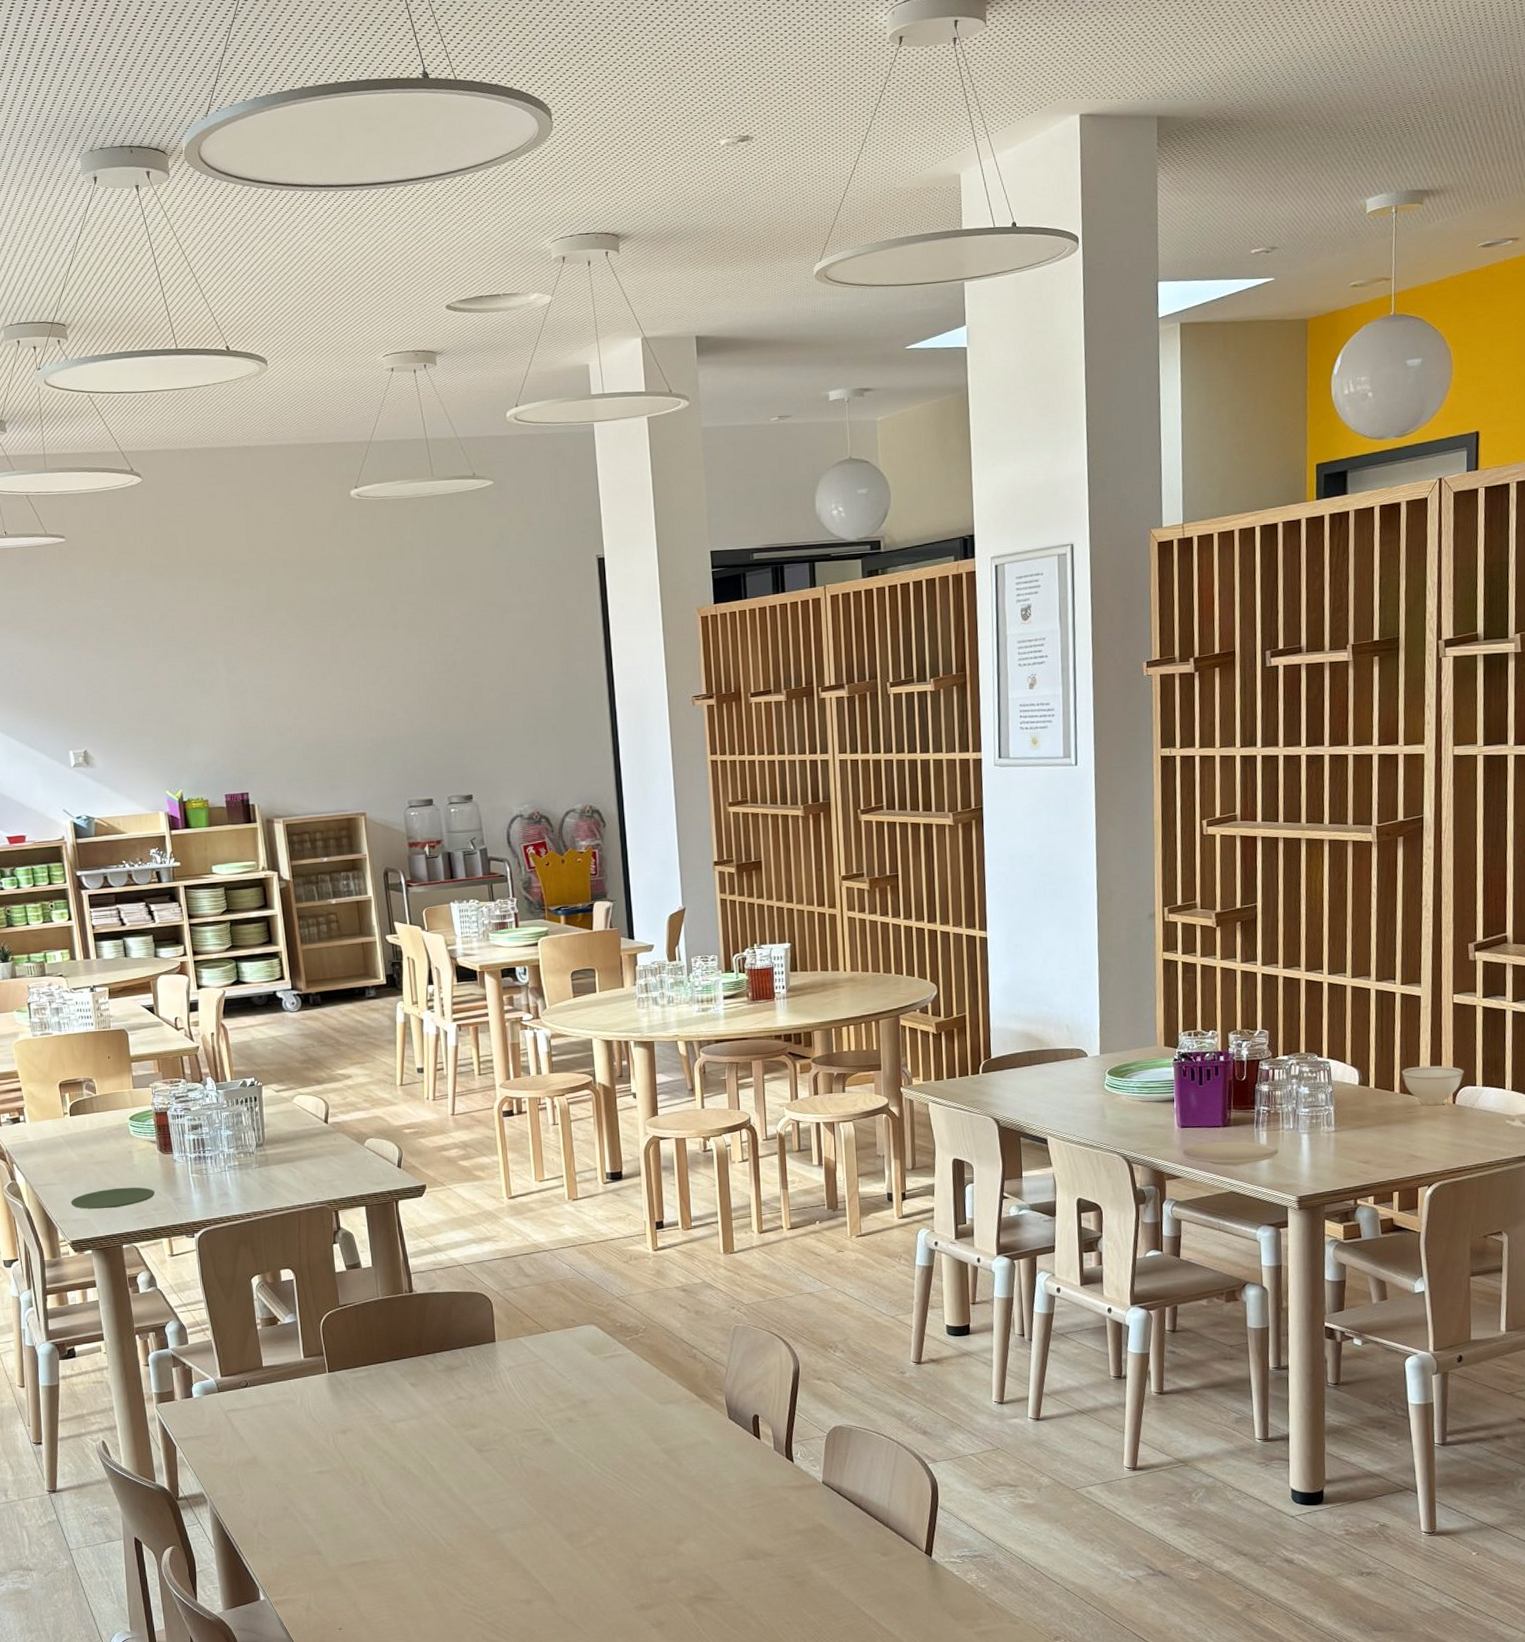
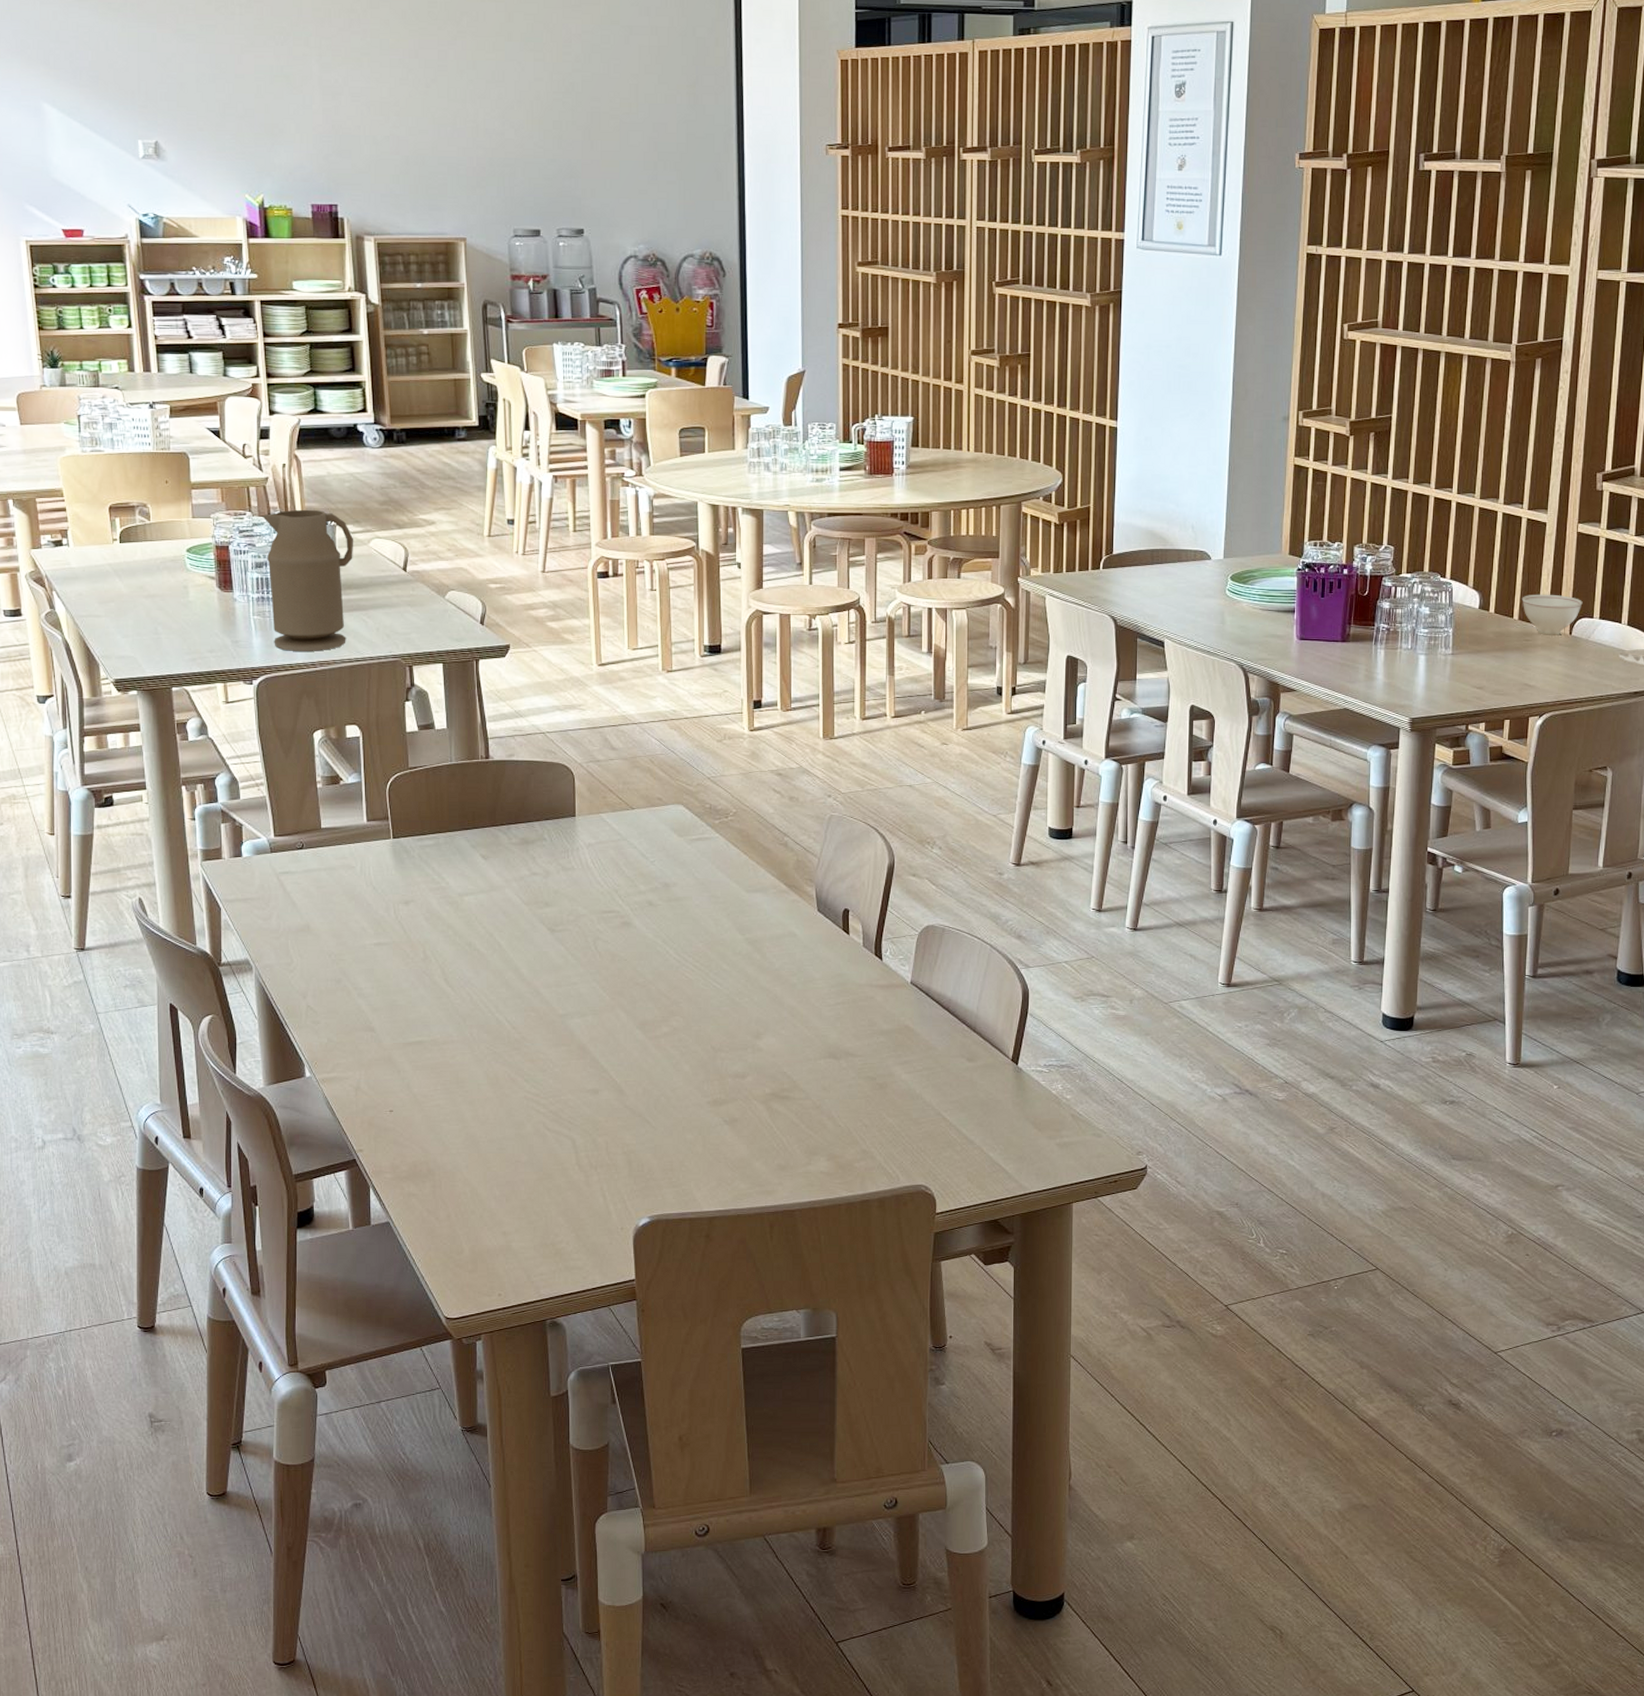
plate: present [70,1187,155,1209] -> none [116,625,212,647]
water jug: none [195,1072,279,1205] -> present [262,509,354,651]
plate: present [1182,1141,1279,1166] -> none [1299,657,1395,683]

